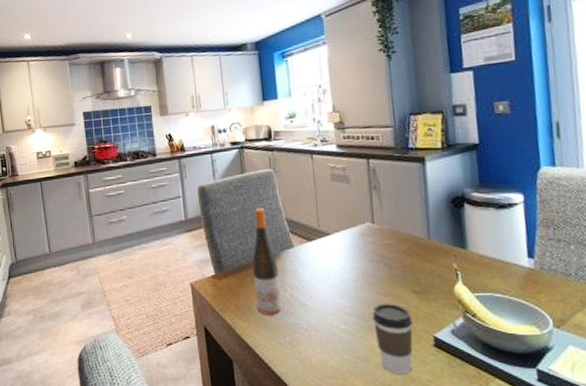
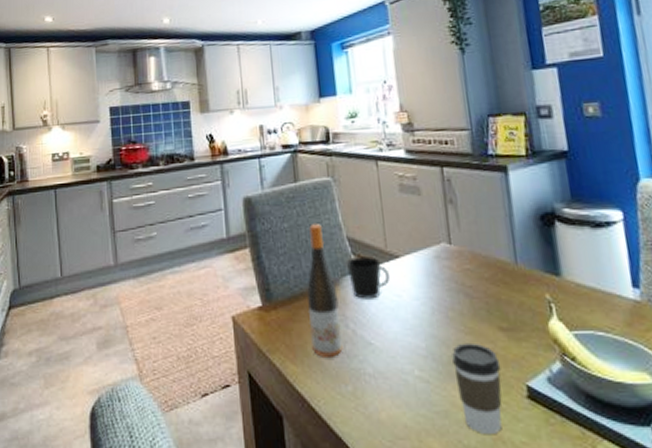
cup: none [286,234,322,269] -> present [347,256,391,299]

